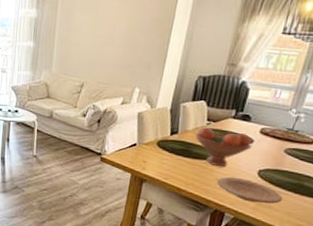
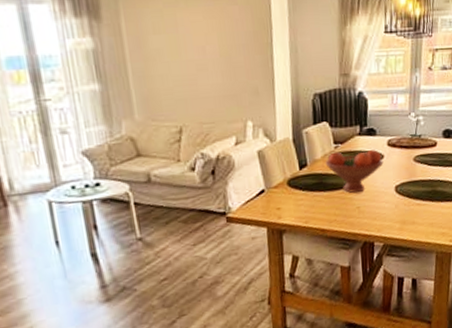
plate: present [217,176,283,204] -> none [360,199,423,224]

